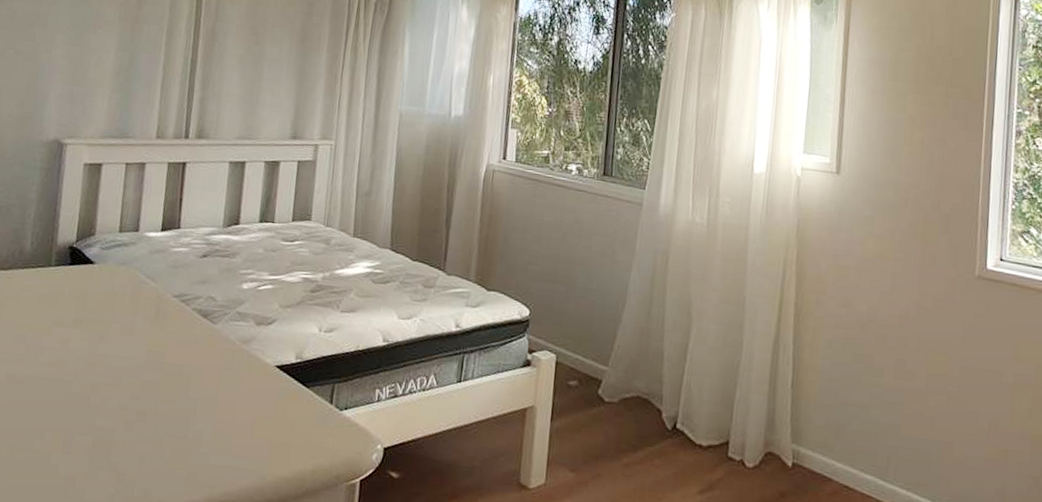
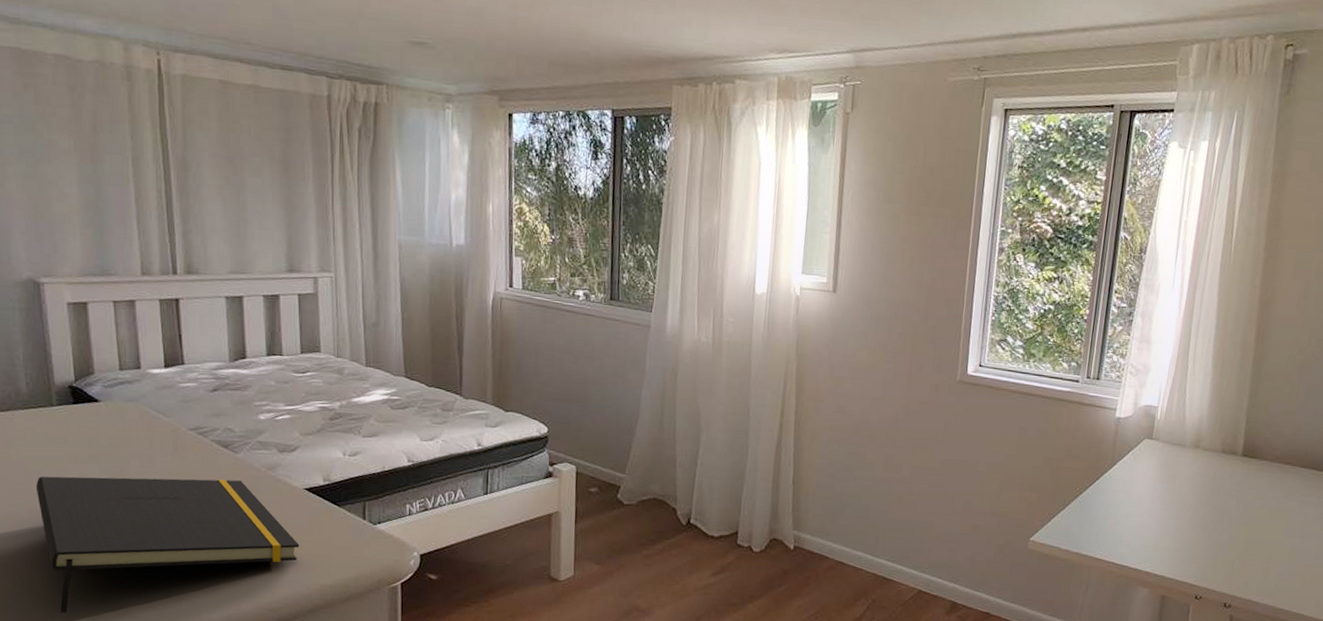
notepad: none [13,339,262,492] -> present [35,476,300,613]

